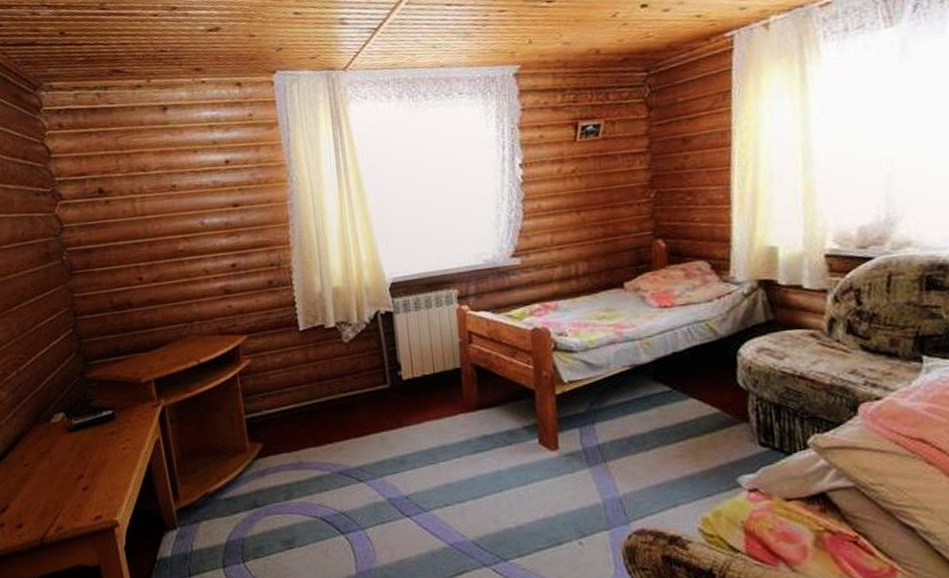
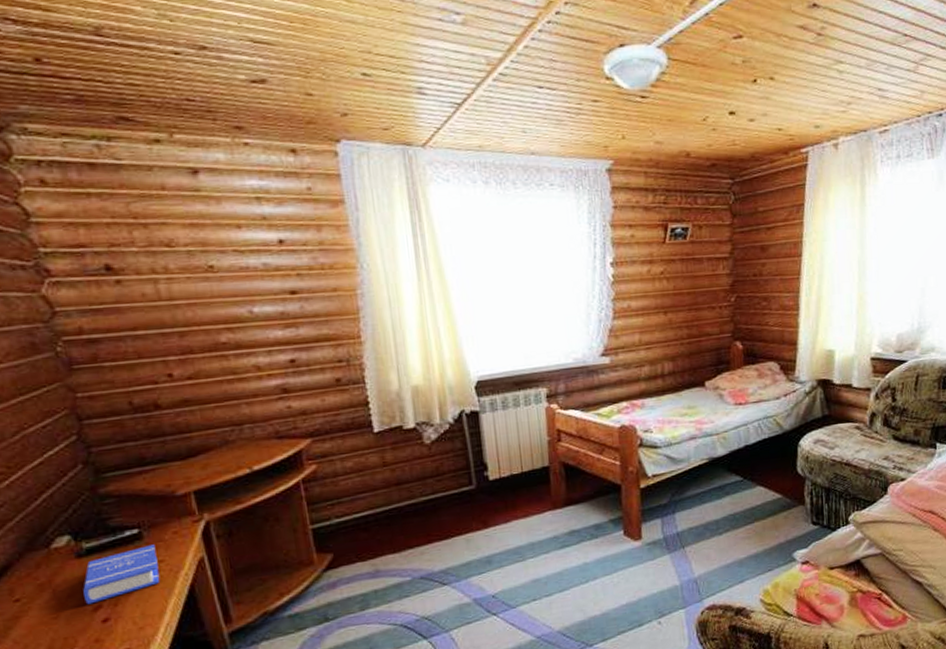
book: none [71,425,126,474] -> present [83,544,160,605]

